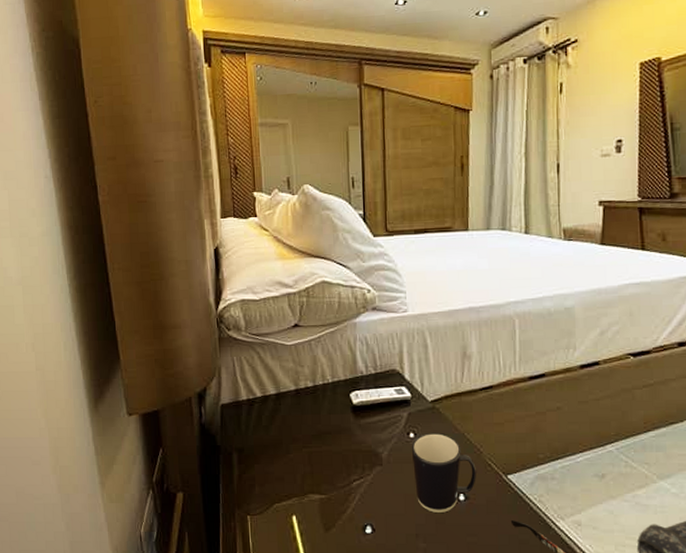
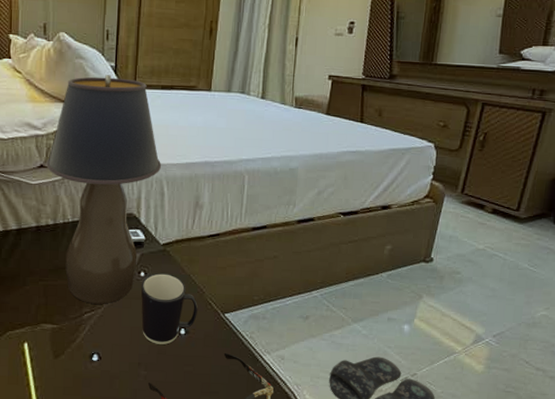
table lamp: none [300,224,423,470] -> present [46,75,162,304]

